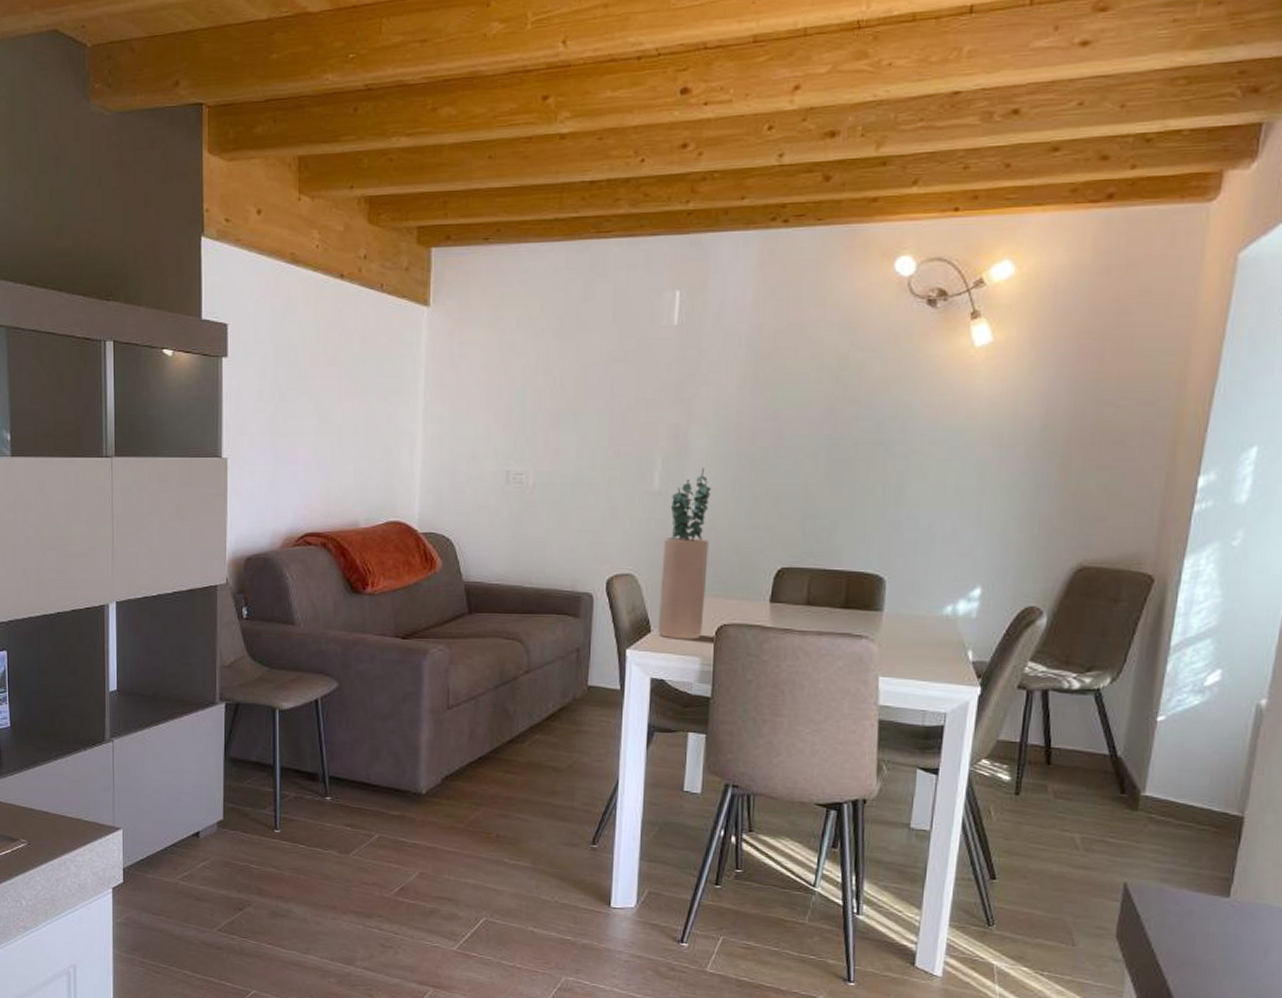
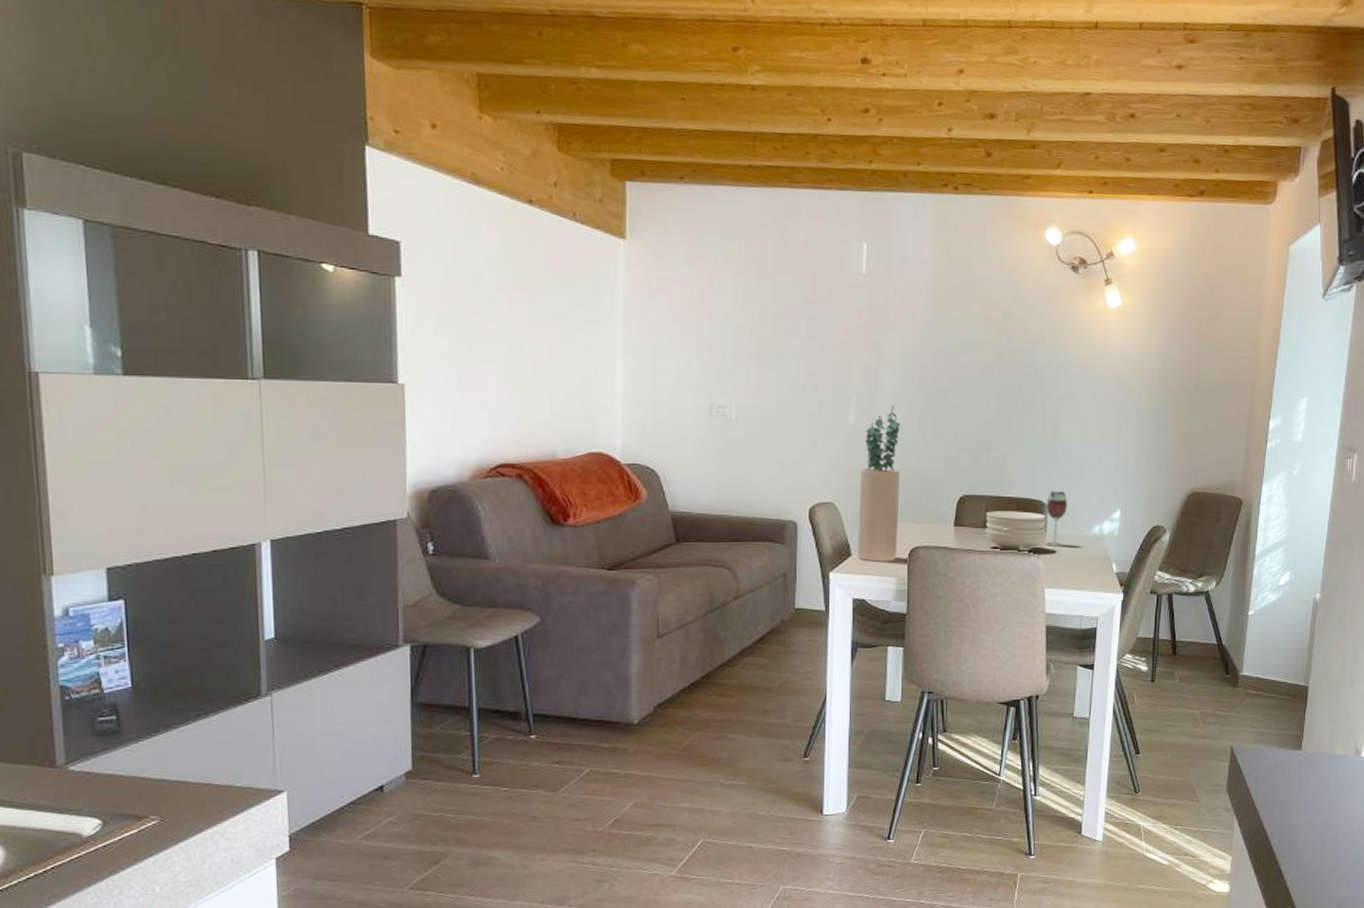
bowl: none [807,586,884,633] -> present [985,511,1046,552]
wineglass: none [882,563,912,628] -> present [1046,490,1068,546]

